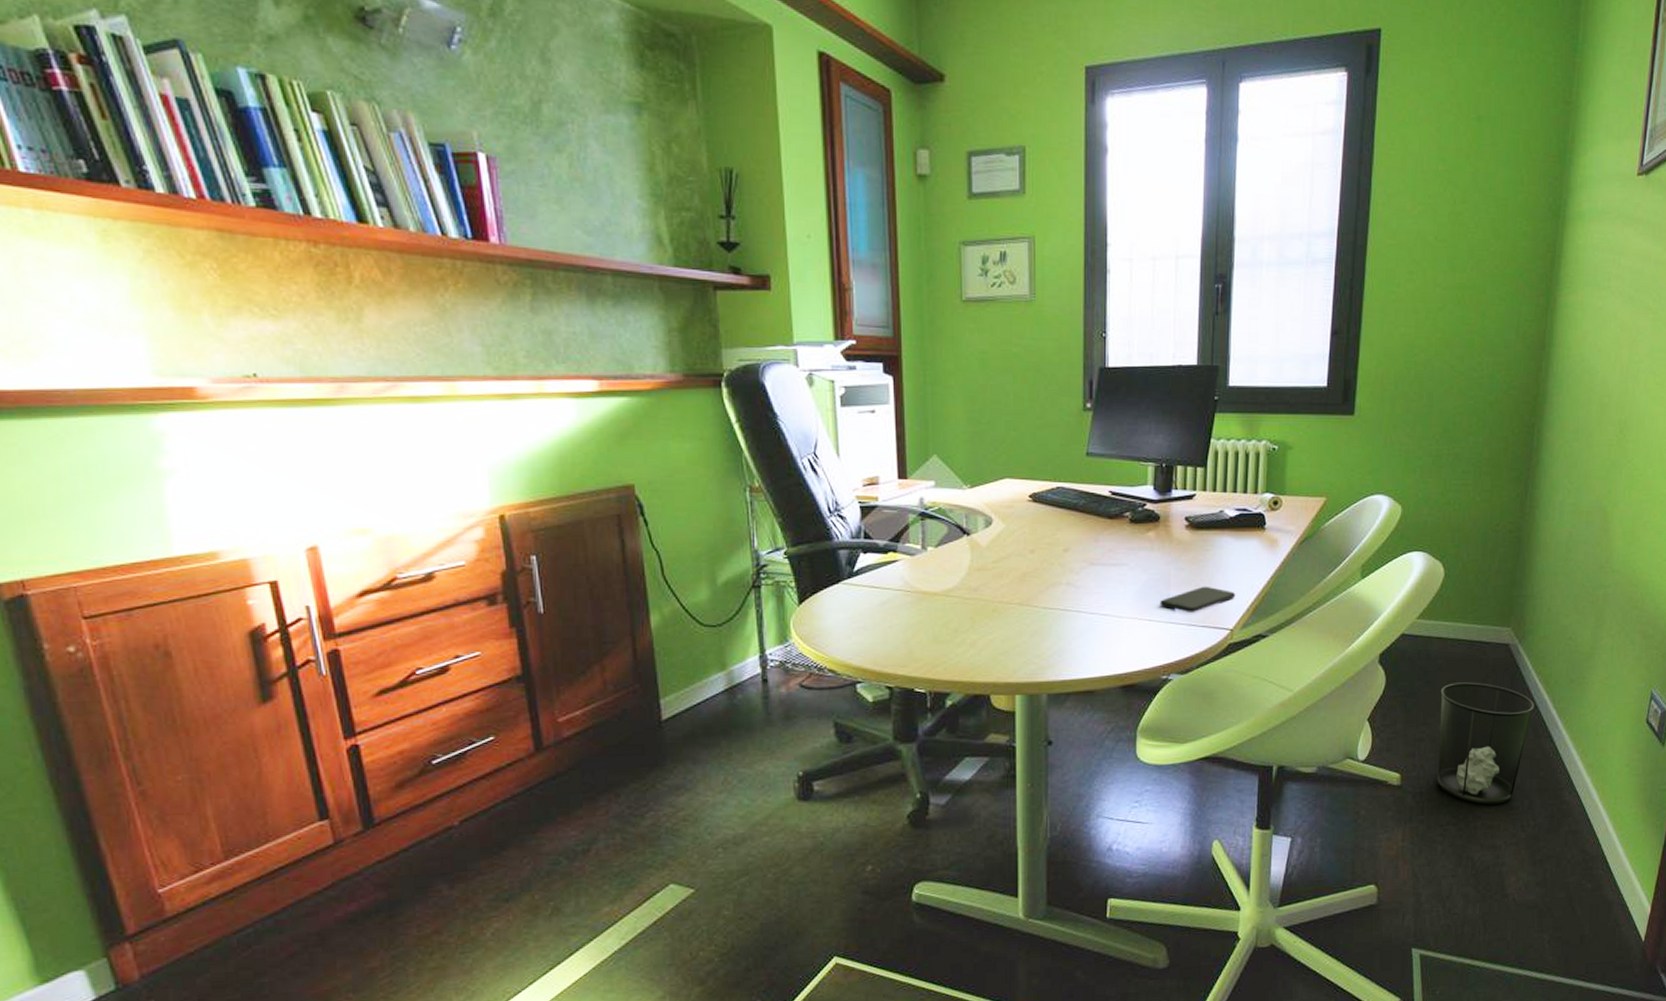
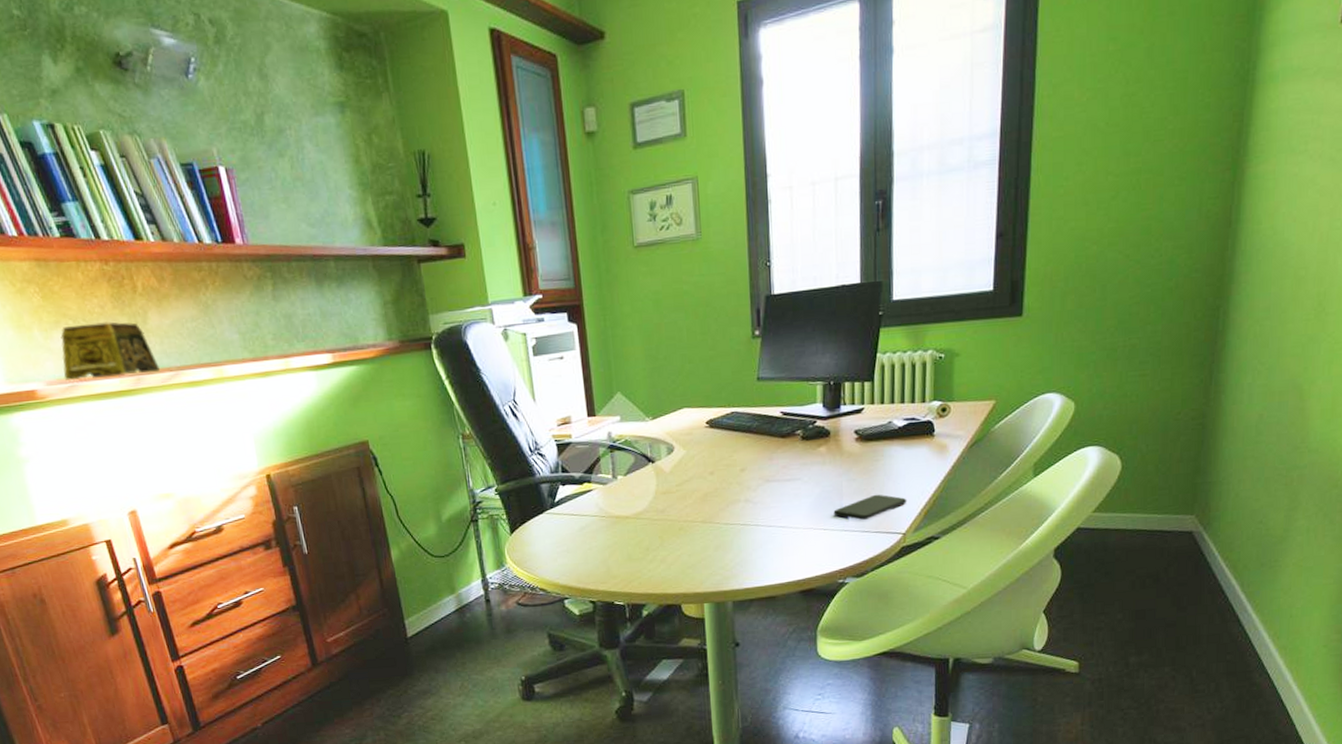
decorative box: none [237,313,373,382] -> present [60,321,161,381]
waste bin: present [1437,682,1535,806] -> none [1117,571,1221,690]

